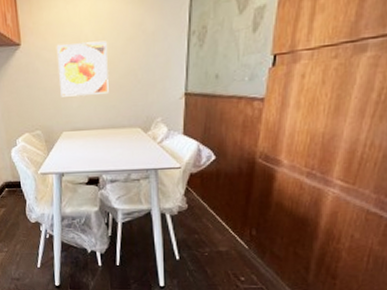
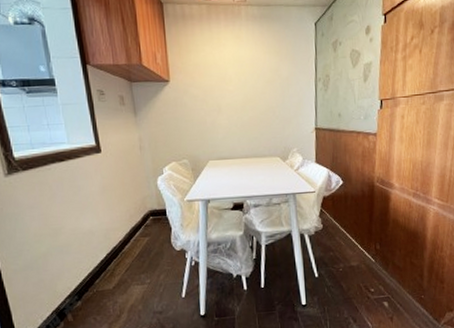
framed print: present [56,40,109,97] -> none [203,82,251,129]

